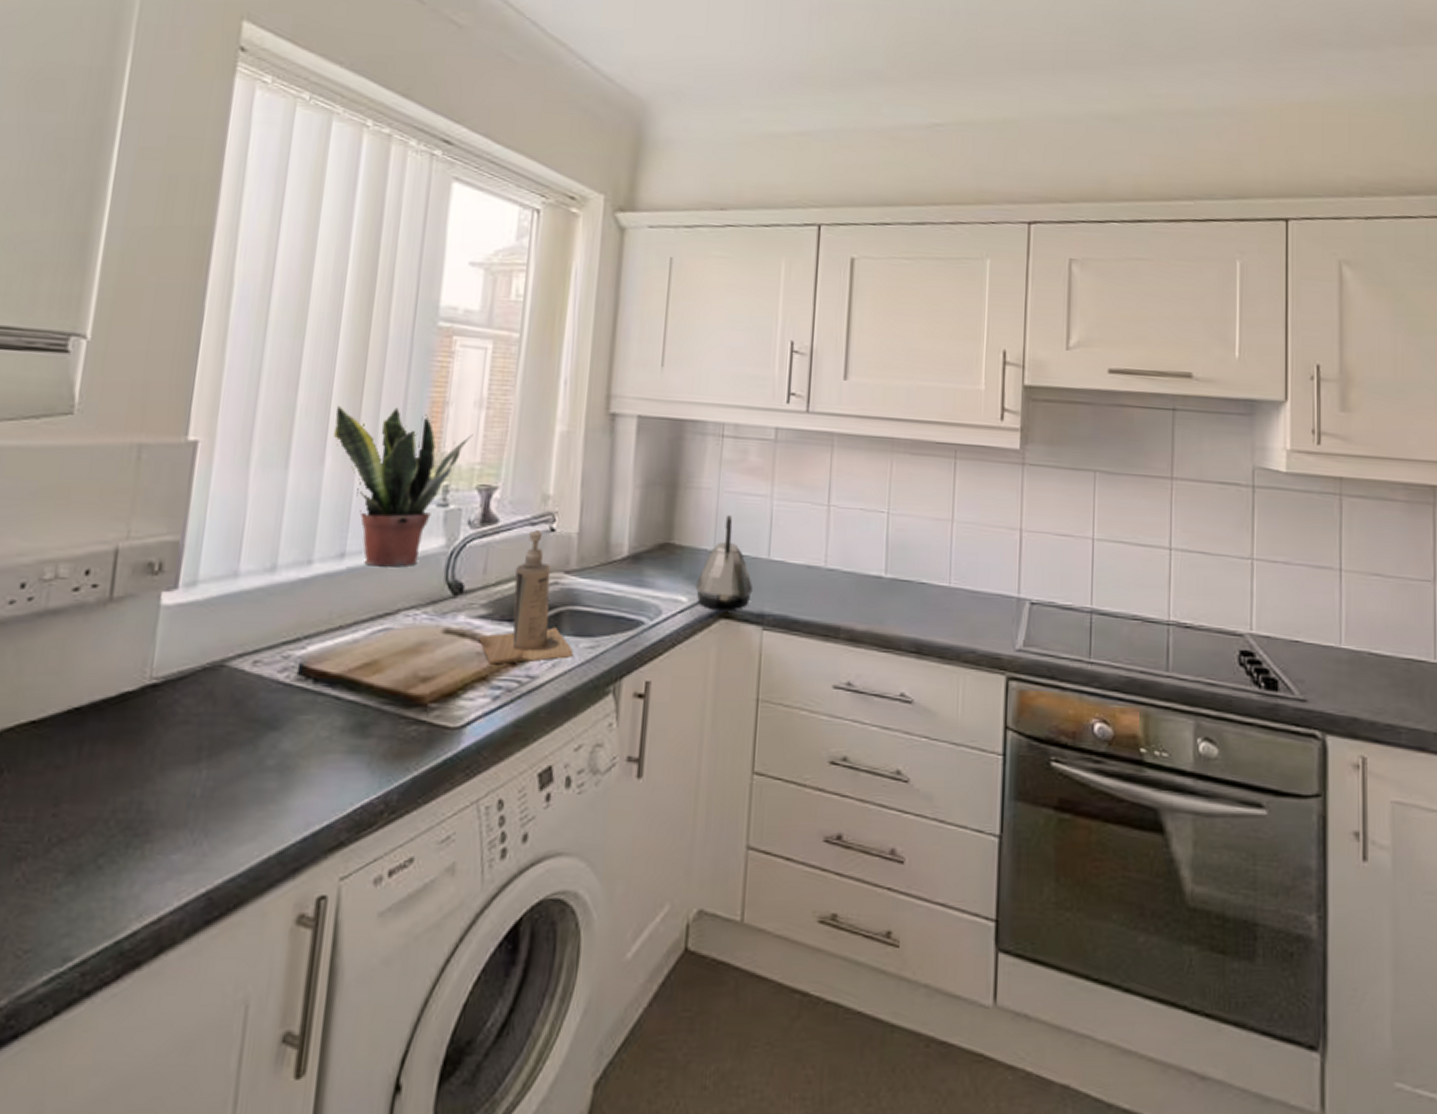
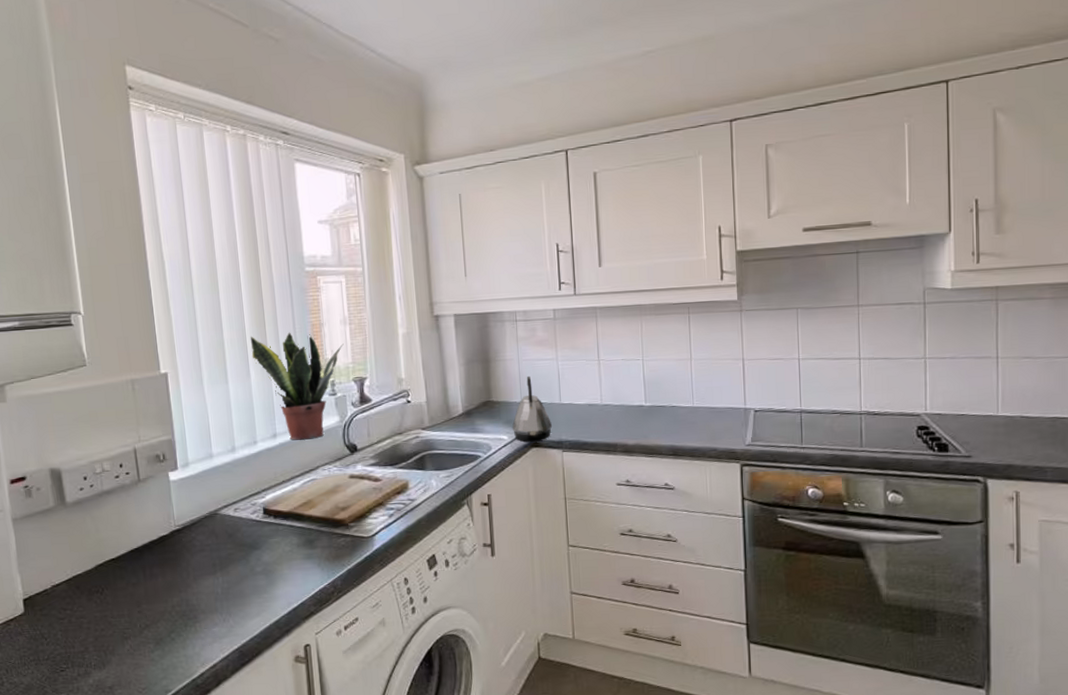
soap dispenser: present [479,530,573,665] -> none [373,403,437,495]

